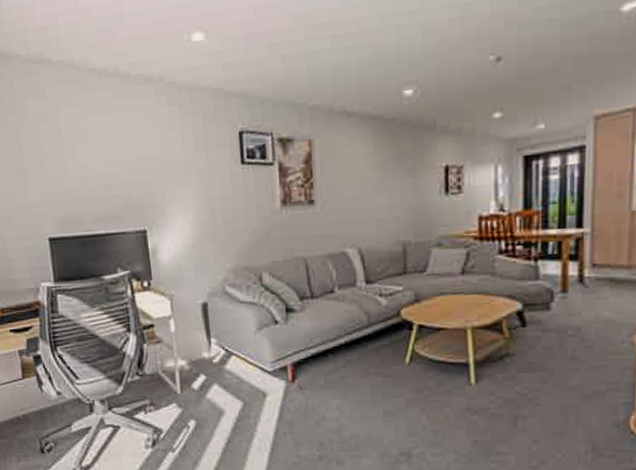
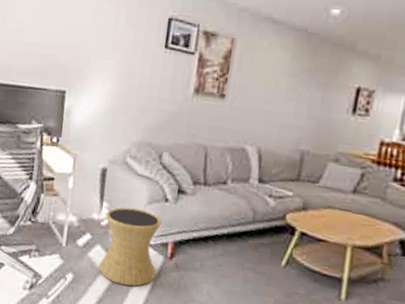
side table: none [216,337,281,420] -> present [98,207,162,286]

